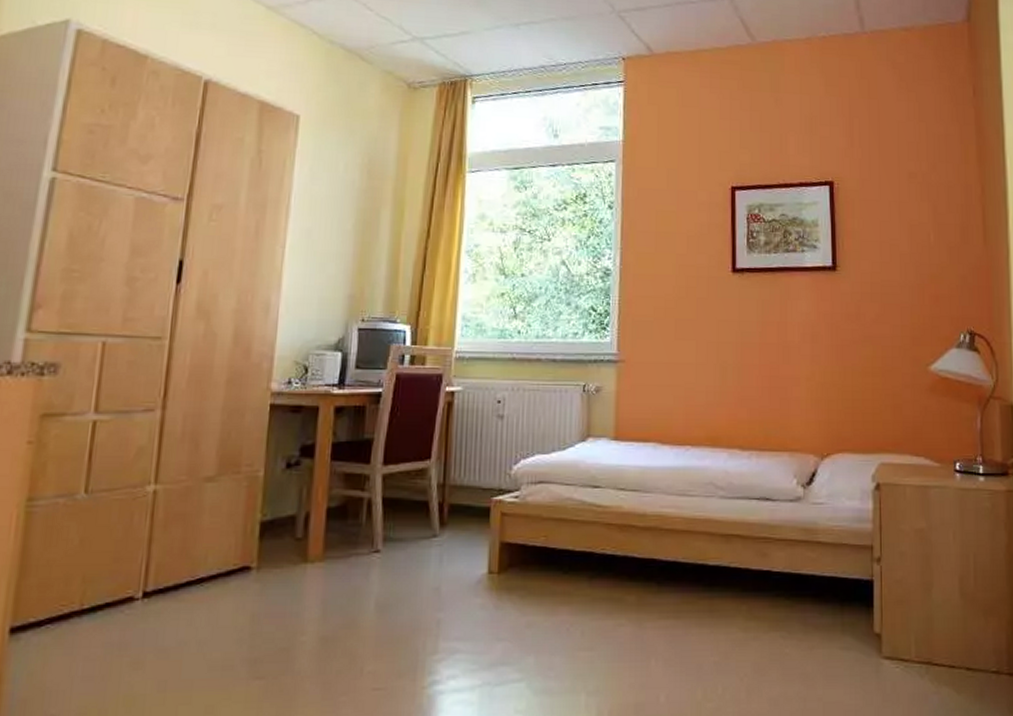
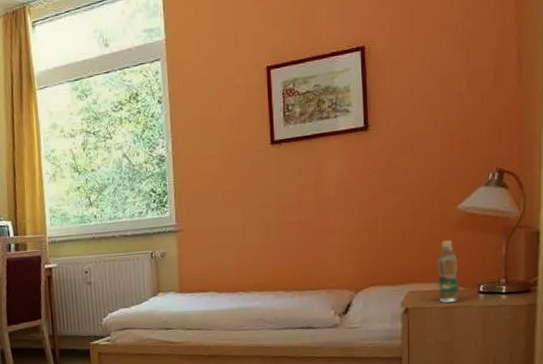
bottle: none [909,405,935,480] -> present [436,240,460,303]

